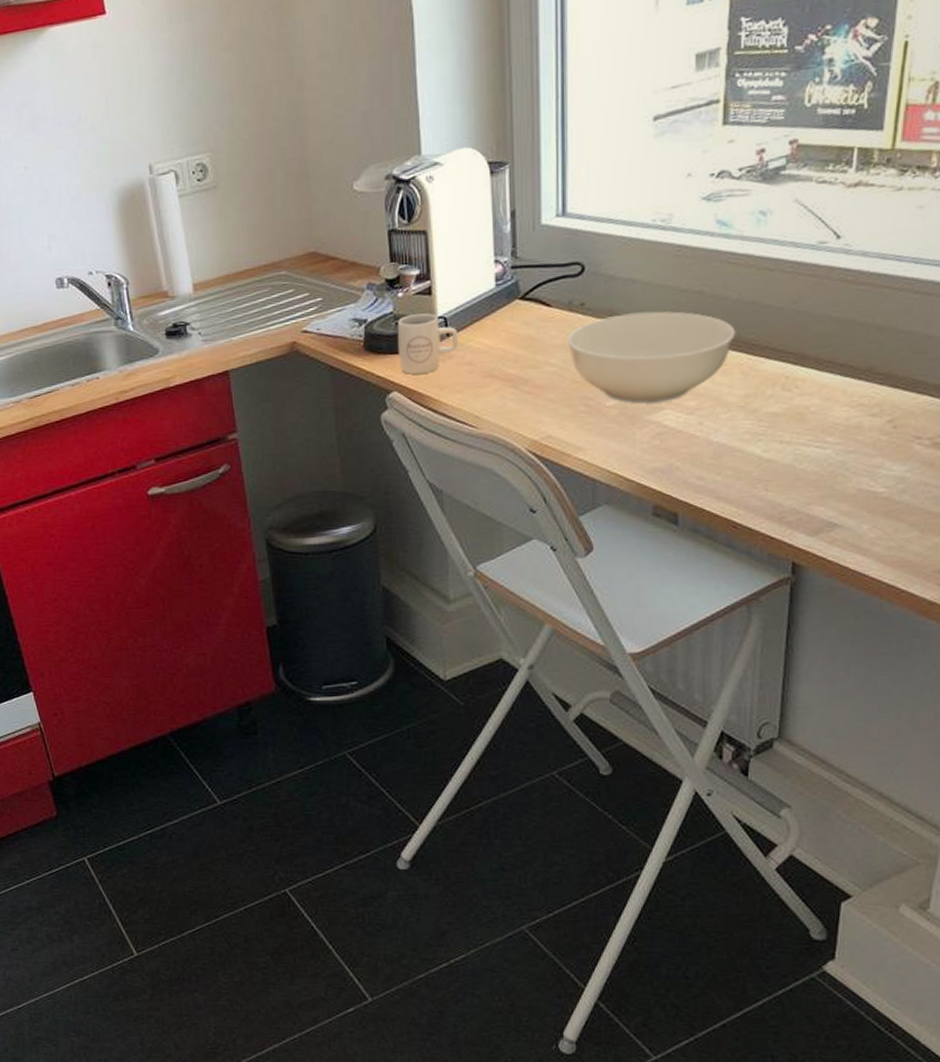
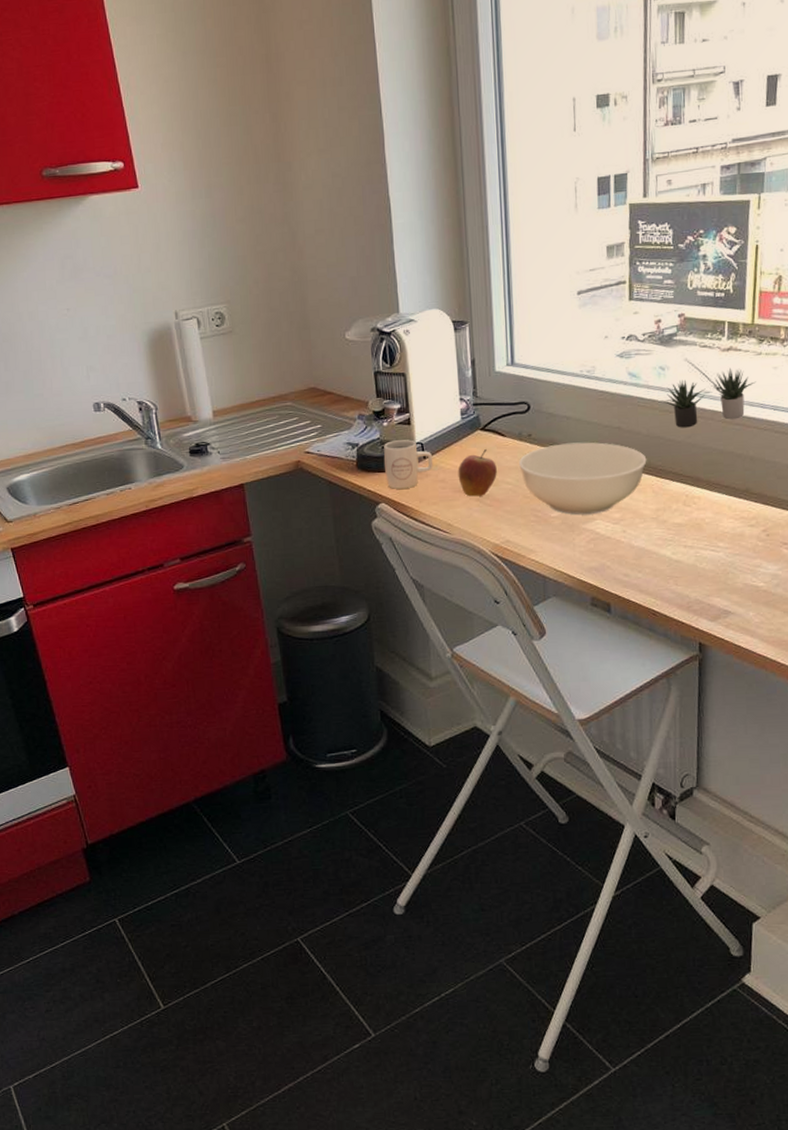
fruit: none [489,323,539,383] -> present [458,450,497,497]
succulent plant: none [759,209,893,291] -> present [661,367,756,428]

